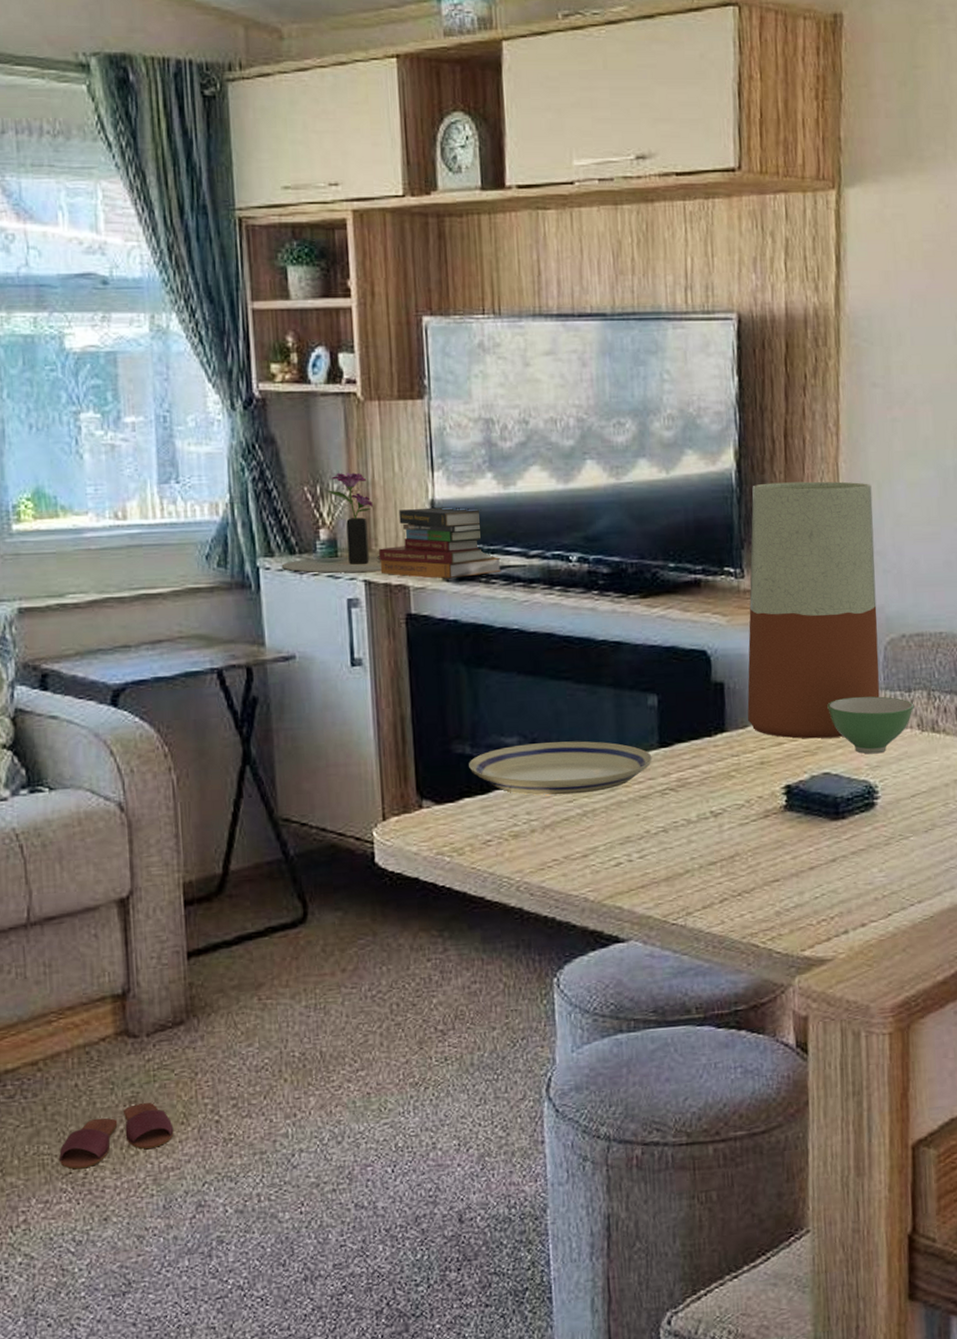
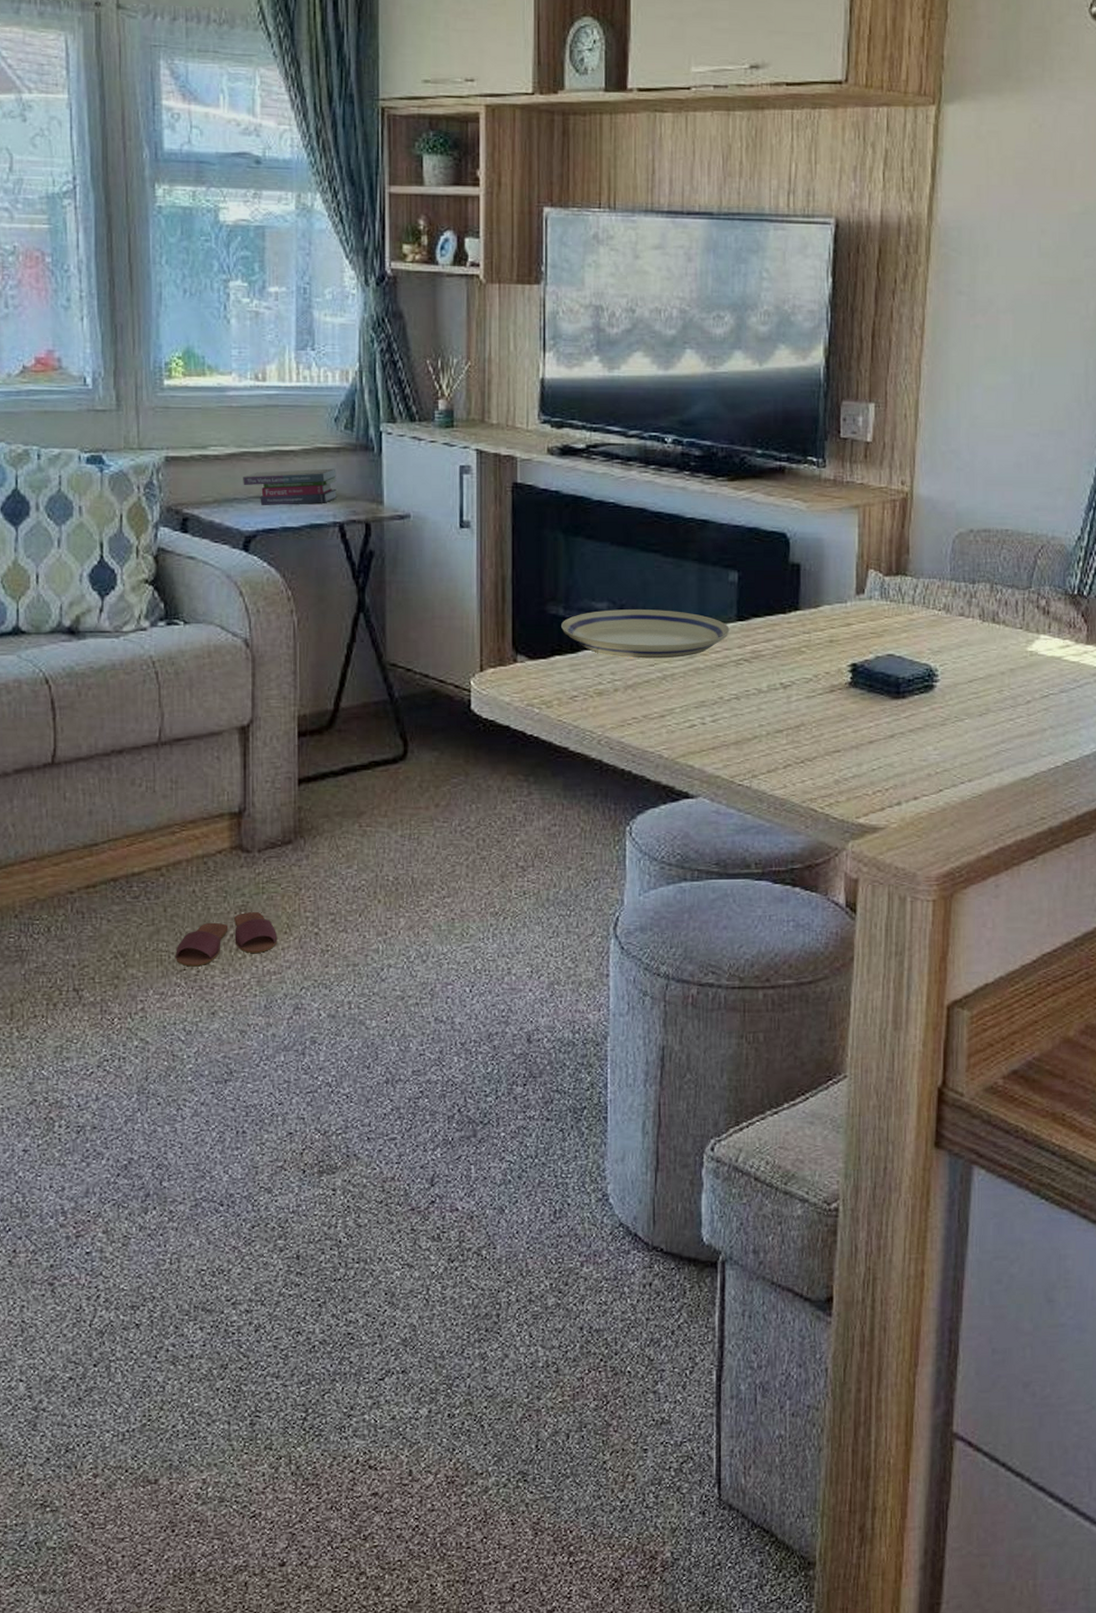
books: none [107,610,214,656] -> present [243,468,338,506]
potted flower: present [281,472,382,573] -> none [402,349,493,443]
books: present [378,507,502,579] -> none [490,385,602,453]
vase: present [747,481,880,739] -> none [820,380,951,622]
bowl: present [826,696,914,754] -> none [894,585,977,640]

